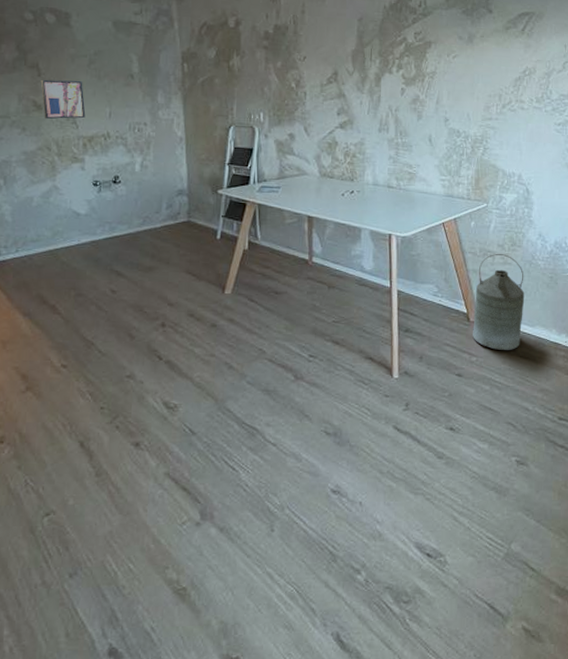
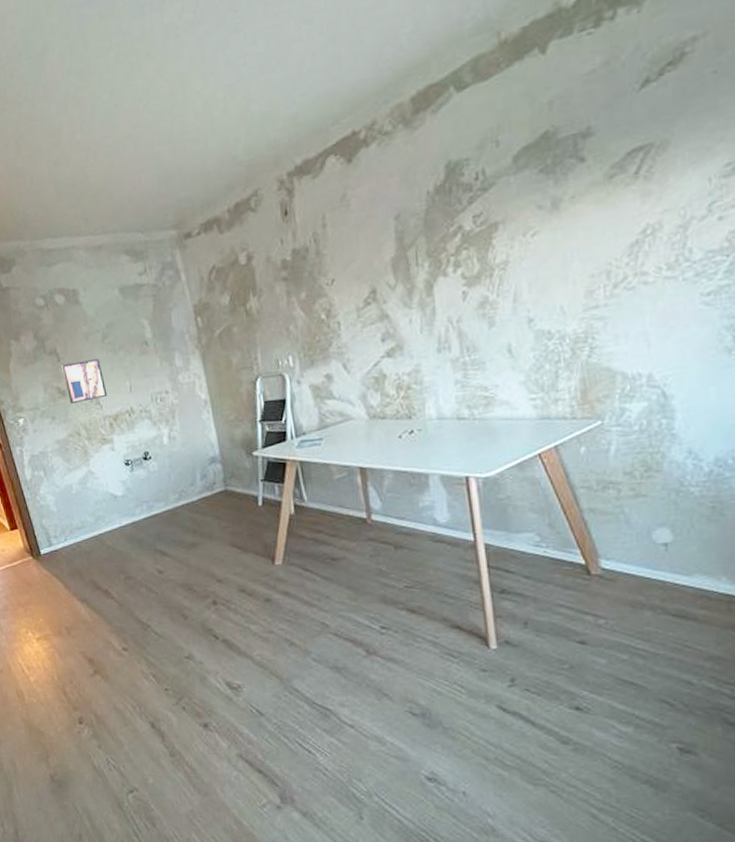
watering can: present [473,254,525,351] -> none [595,484,673,609]

